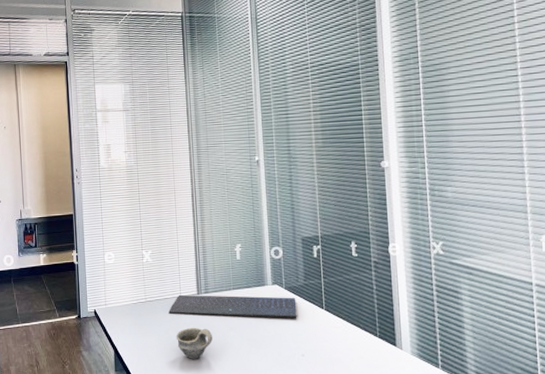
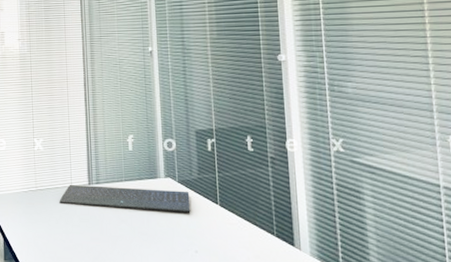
cup: present [176,327,213,360] -> none [66,218,104,252]

